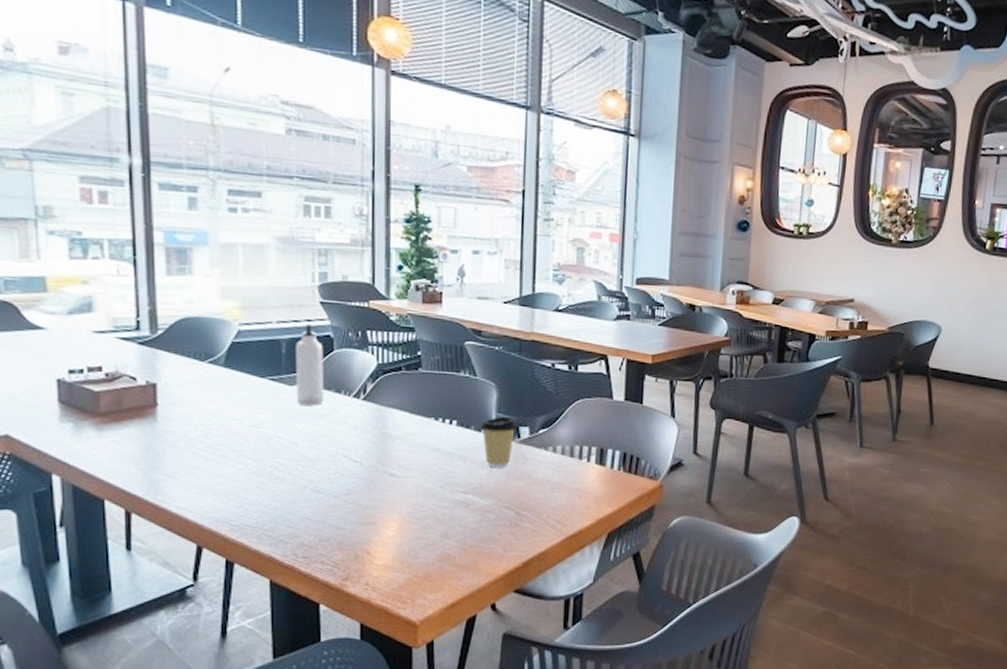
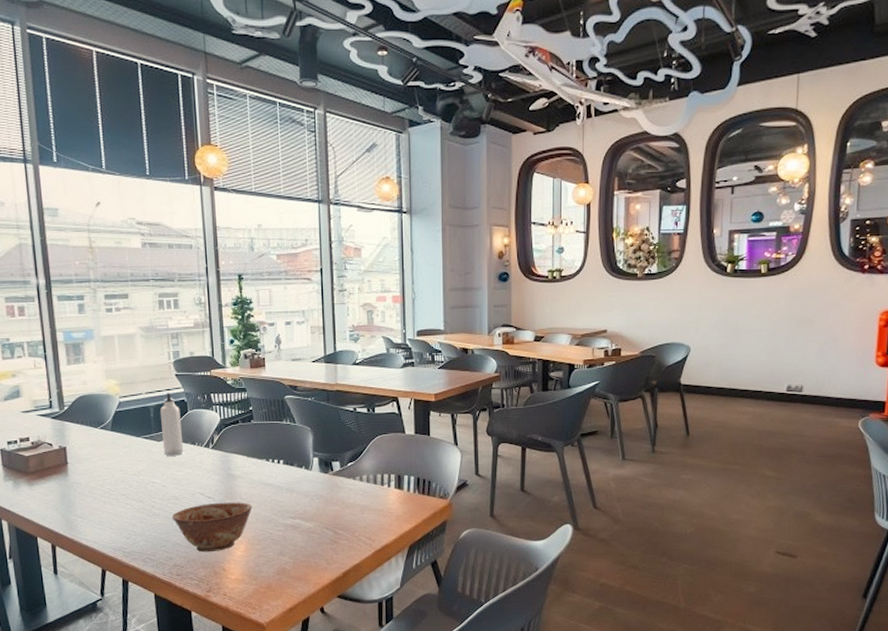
ceramic bowl: none [301,468,412,531] -> present [172,502,253,553]
coffee cup: present [480,416,517,468] -> none [301,454,330,496]

